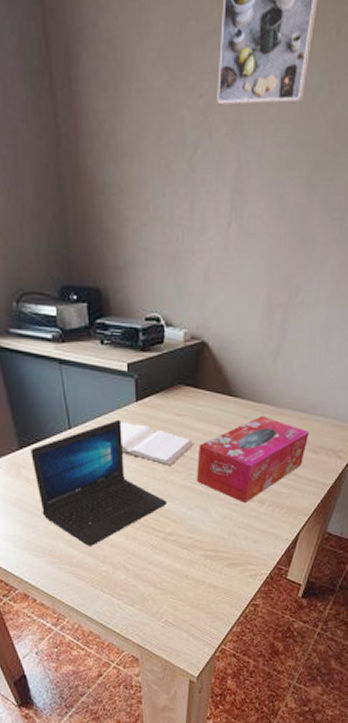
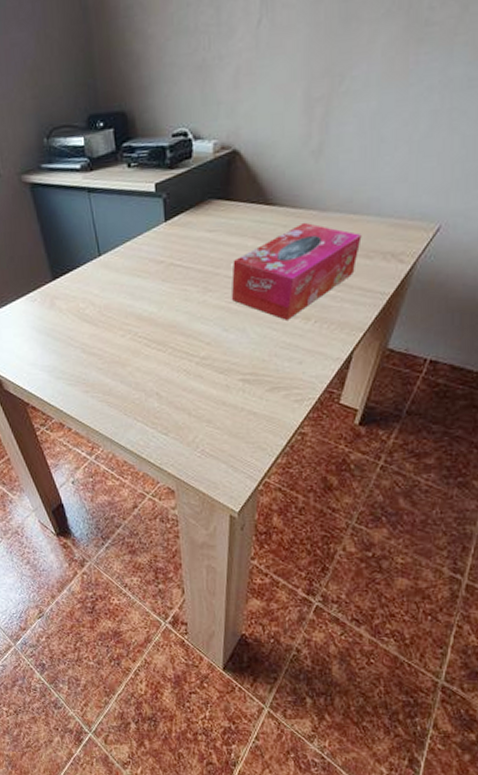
laptop: present [31,419,168,546] -> none [63,242,201,374]
book: present [120,421,194,465] -> none [149,243,228,285]

